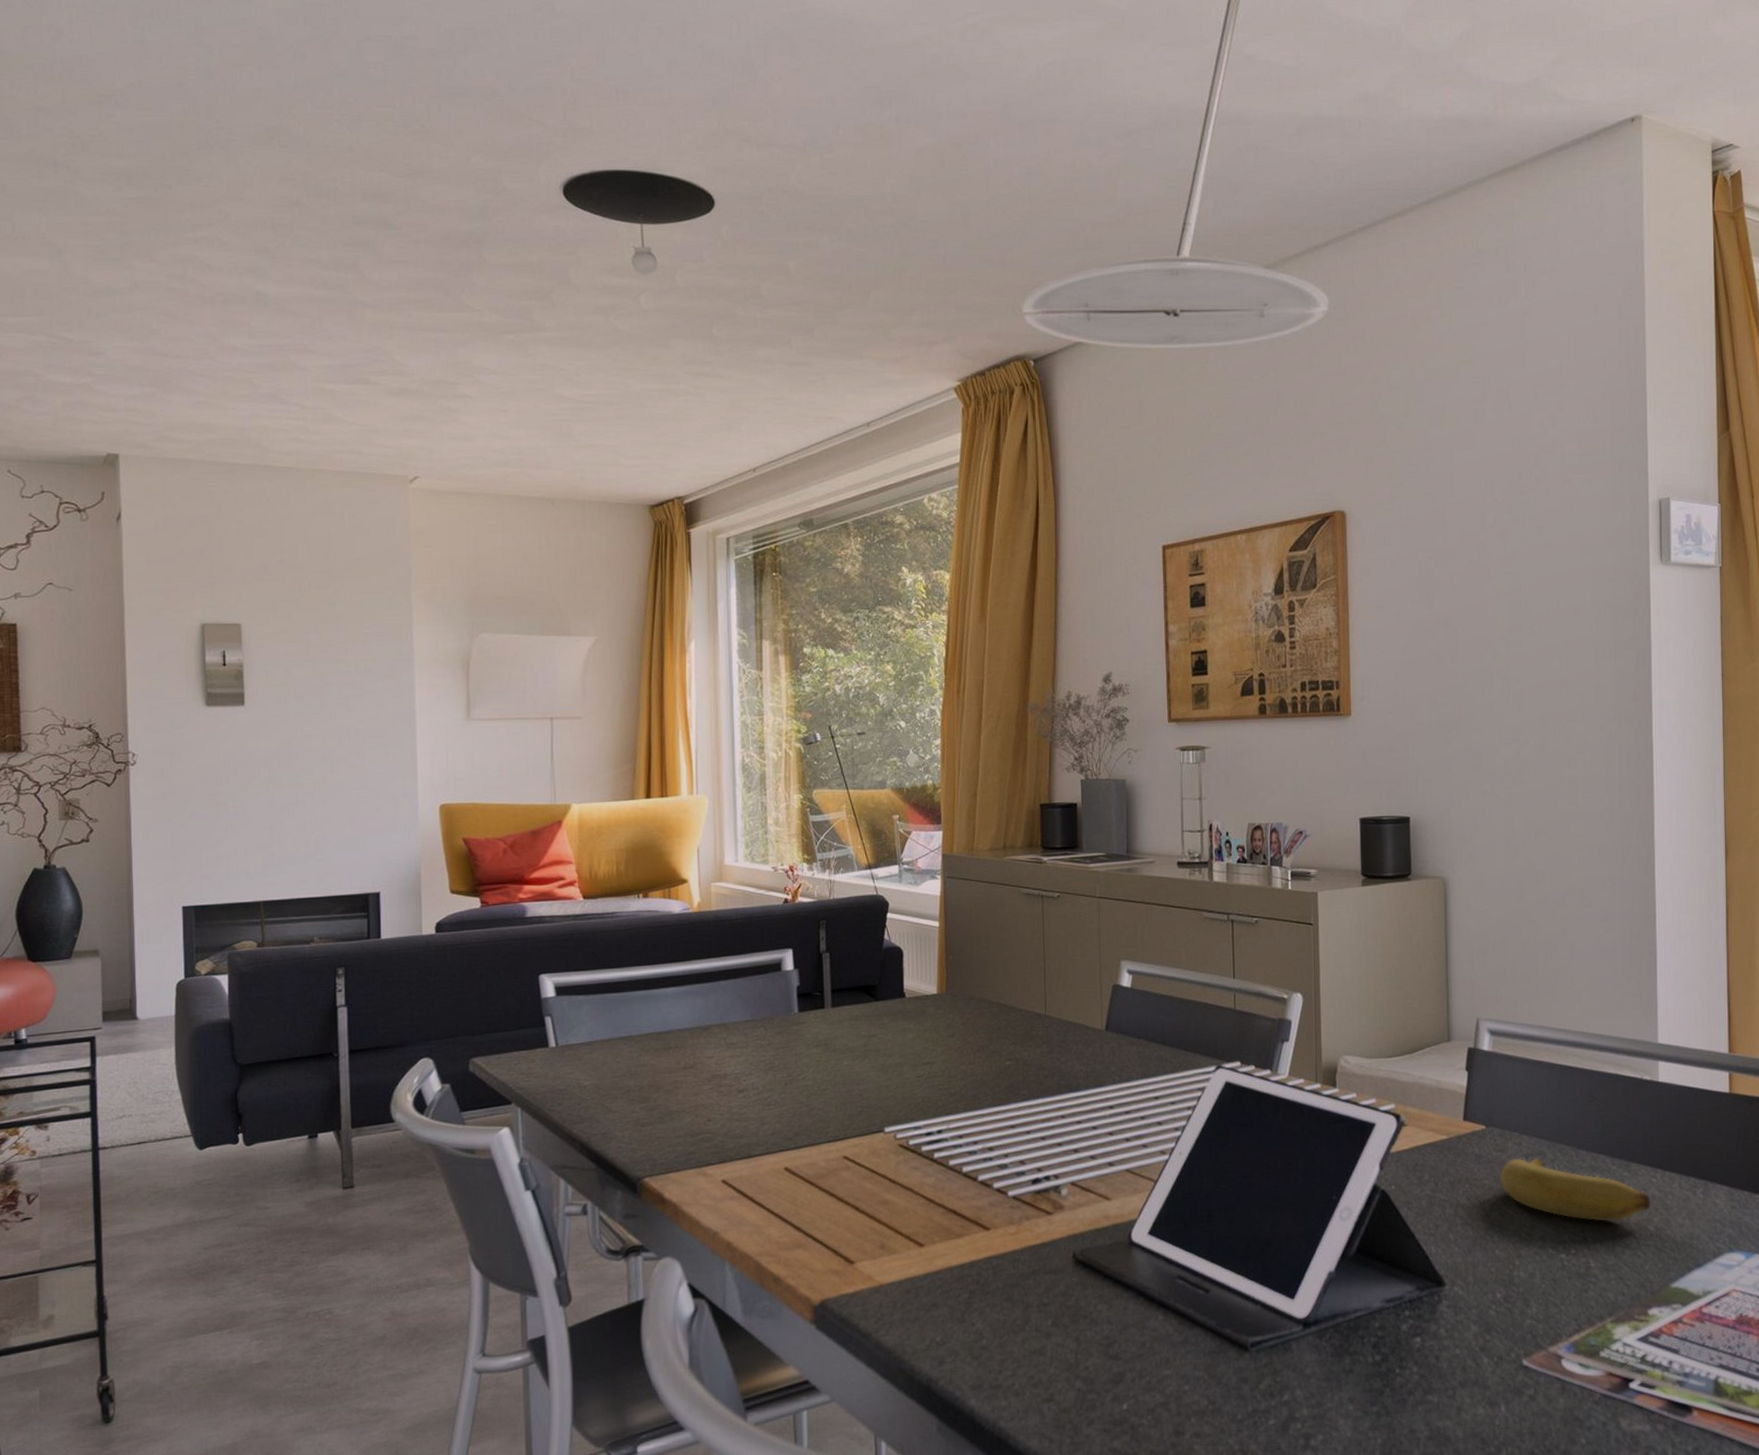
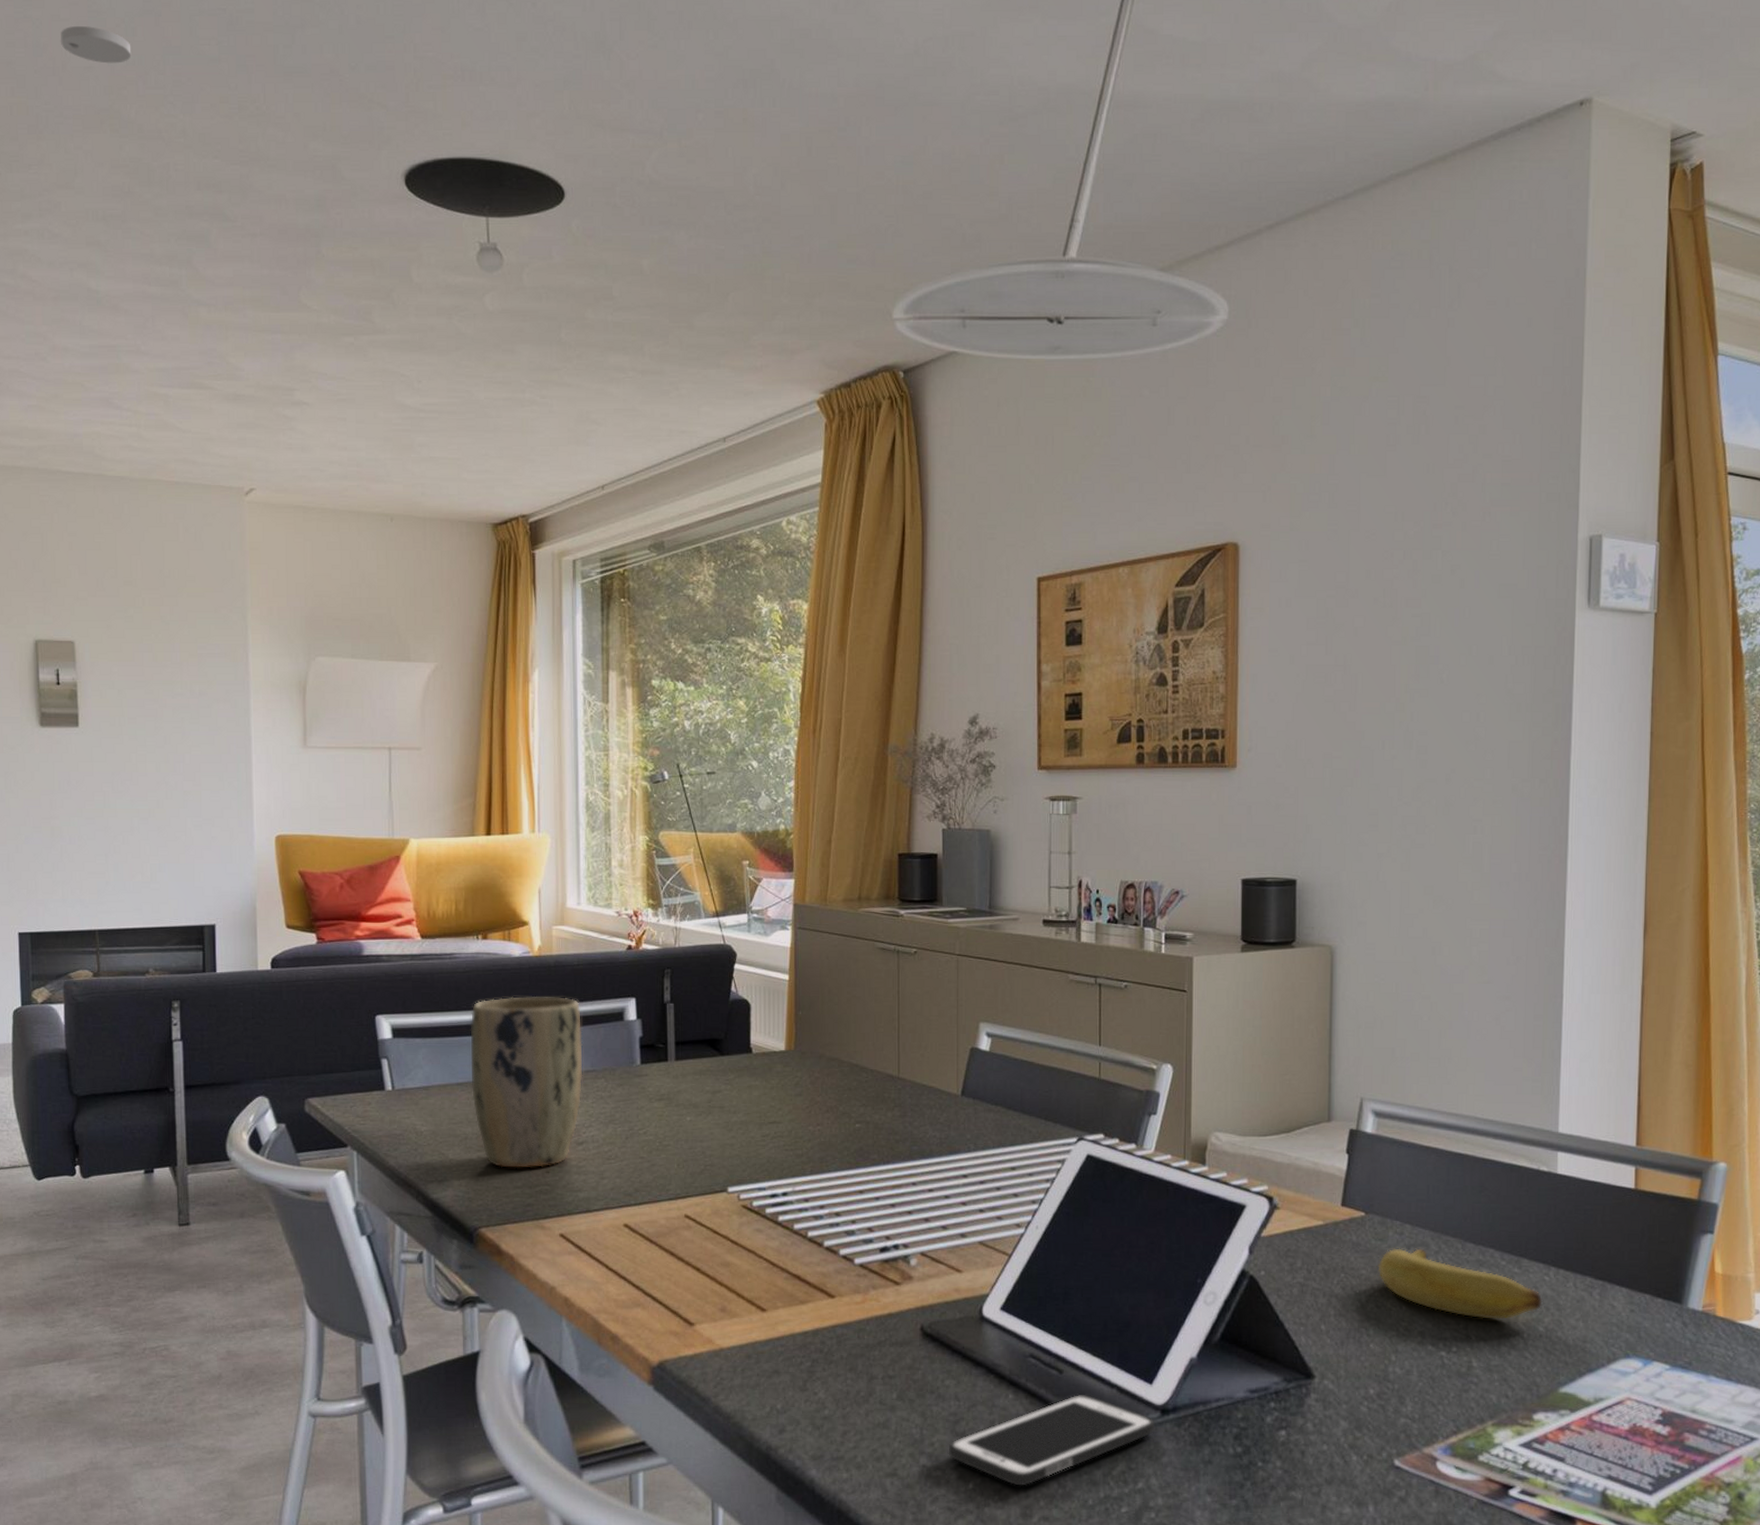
smoke detector: none [231,51,299,85] -> present [61,26,131,64]
plant pot: none [632,950,743,1118] -> present [470,996,583,1168]
cell phone: none [1102,1311,1298,1405] -> present [948,1394,1155,1486]

